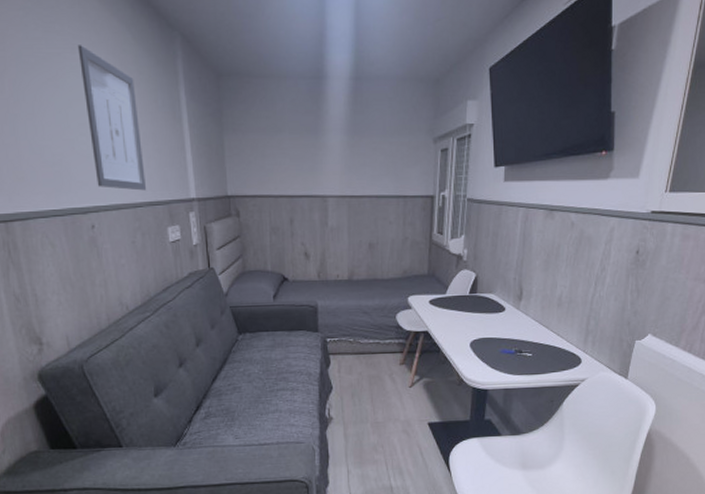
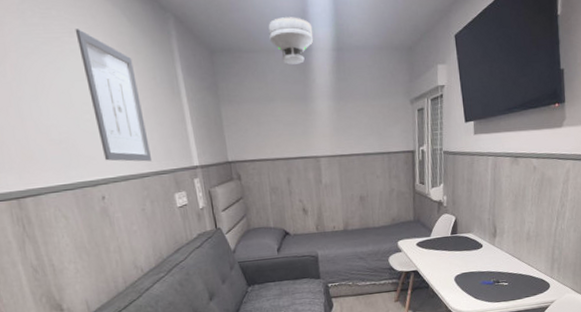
smoke detector: none [281,41,330,93] -> present [268,17,313,65]

